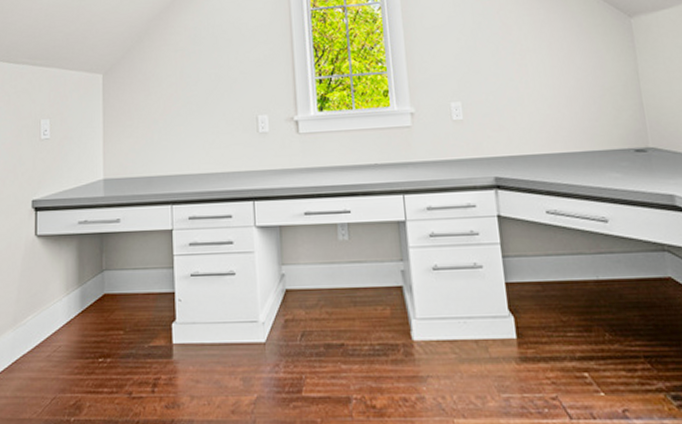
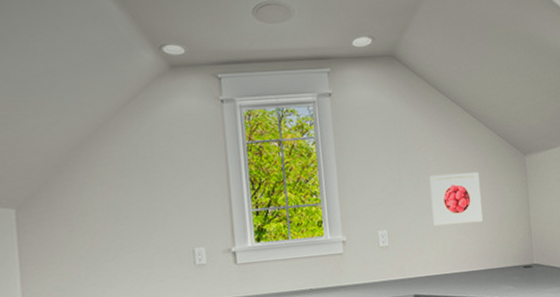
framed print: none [511,37,578,99] -> present [430,172,483,226]

